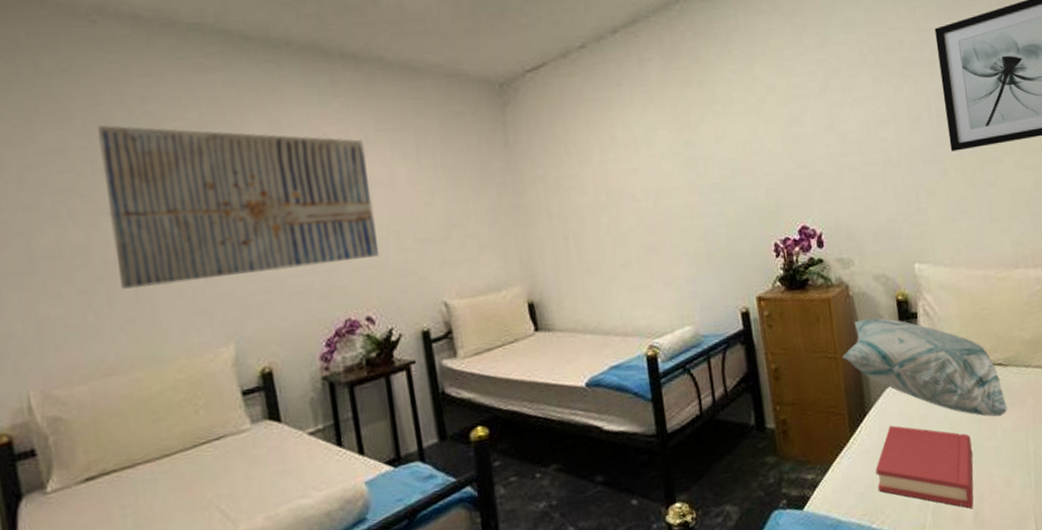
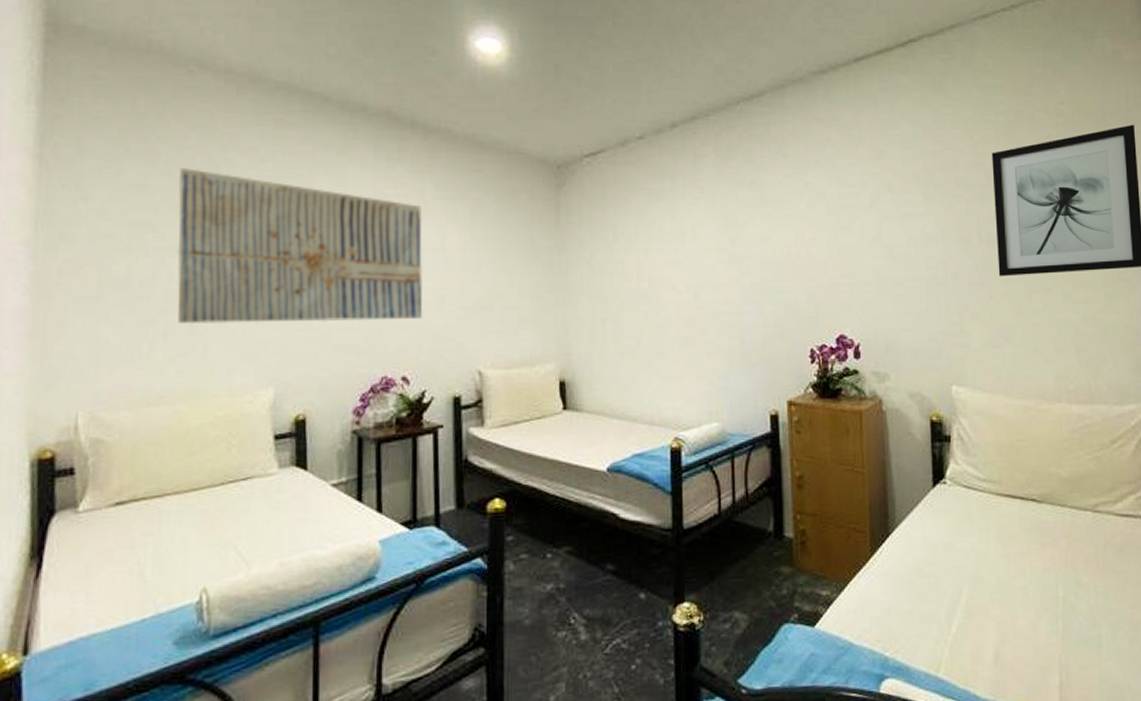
decorative pillow: present [843,318,1008,417] -> none [870,436,1039,555]
hardback book: present [875,425,974,508] -> none [894,550,998,649]

